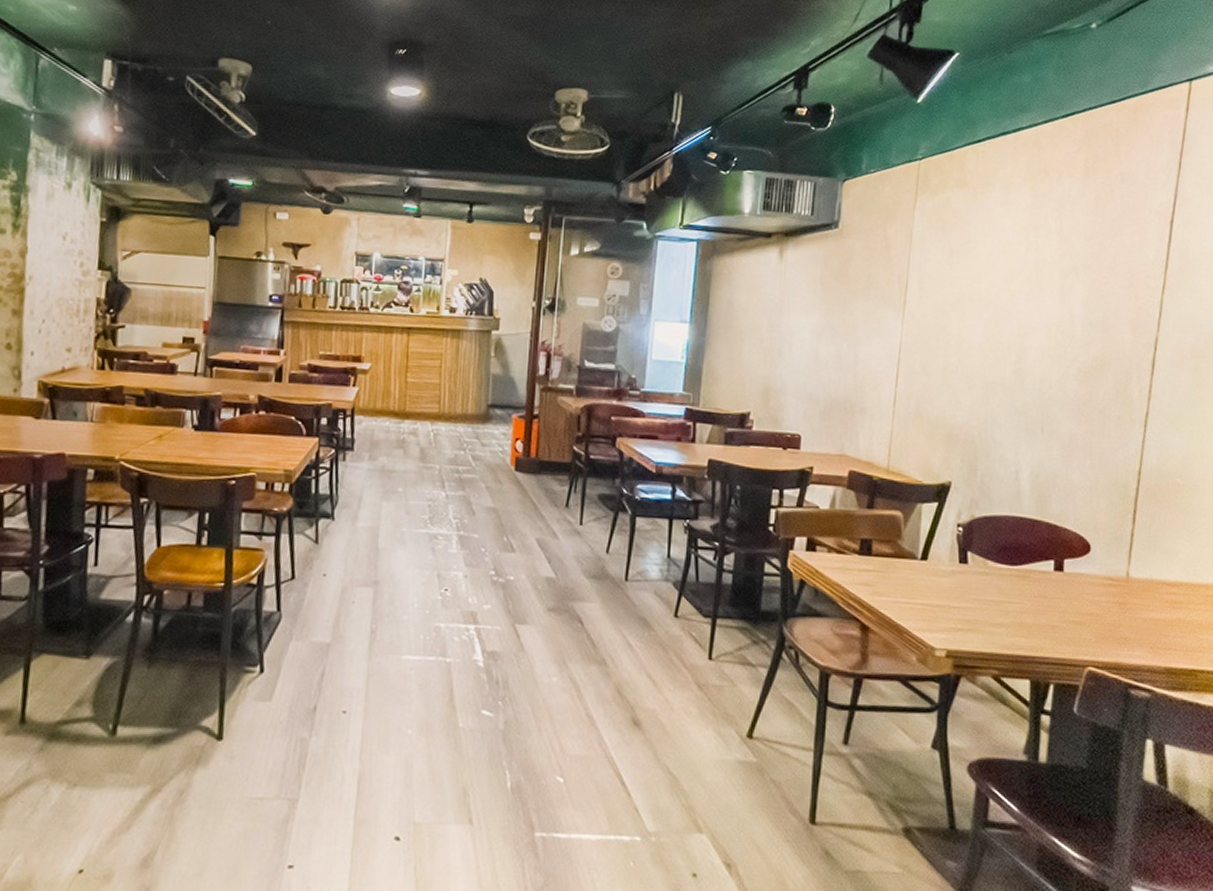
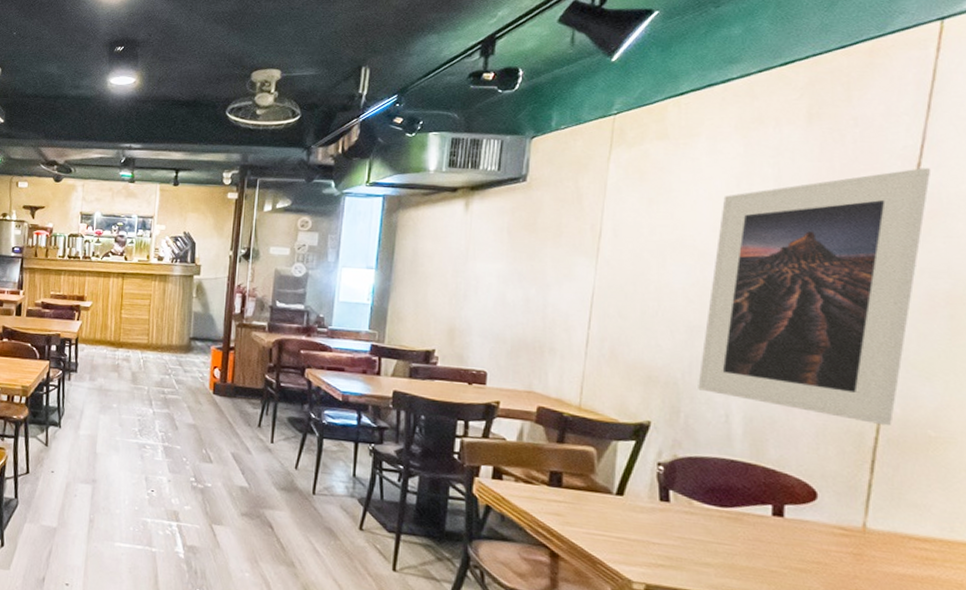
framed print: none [992,225,1181,477] -> present [698,168,932,426]

